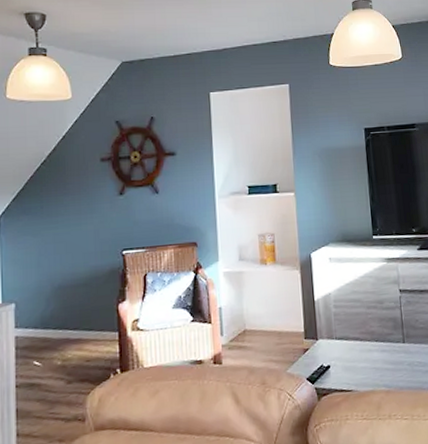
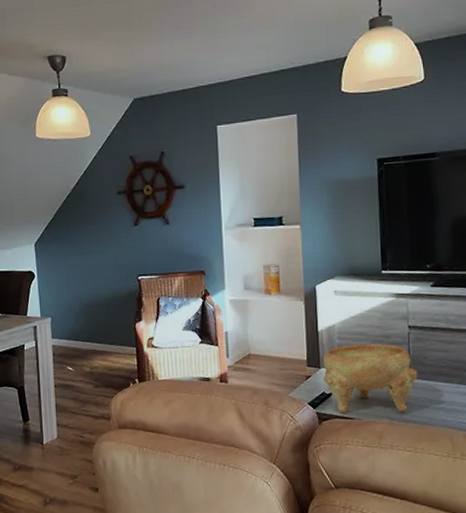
decorative bowl: none [320,309,411,386] -> present [323,343,418,413]

